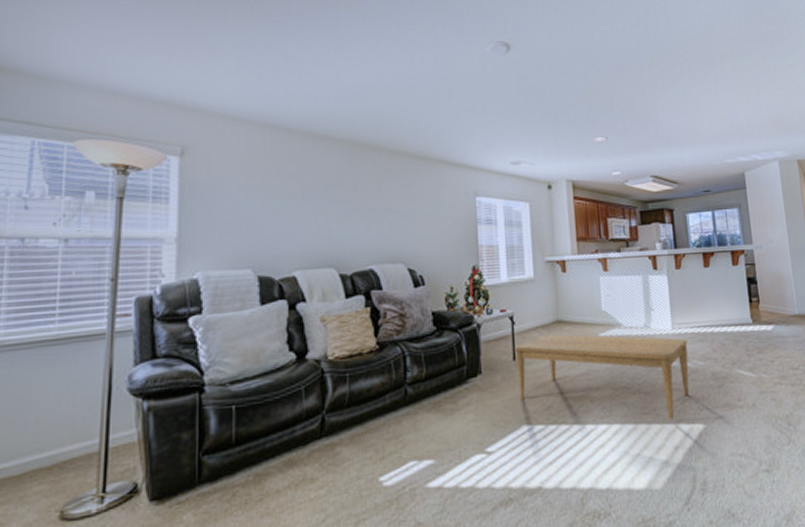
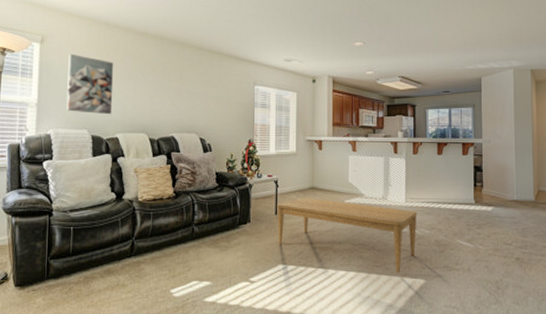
wall art: none [220,168,286,247] -> present [66,53,114,115]

